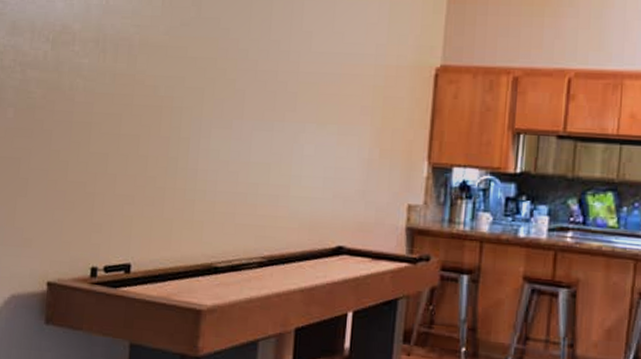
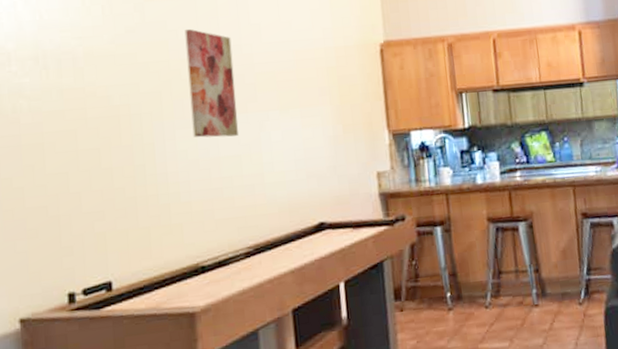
wall art: none [227,29,280,143] -> present [184,29,238,138]

